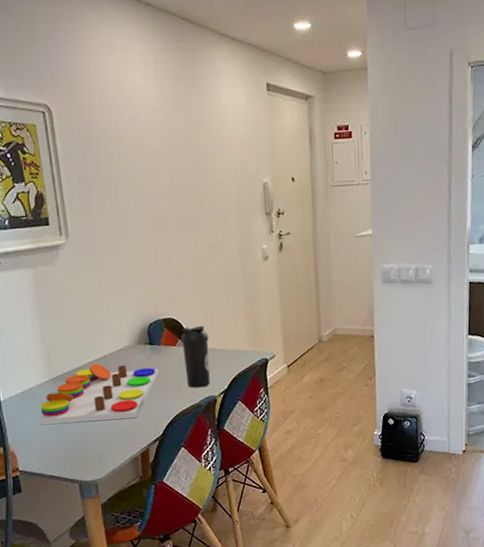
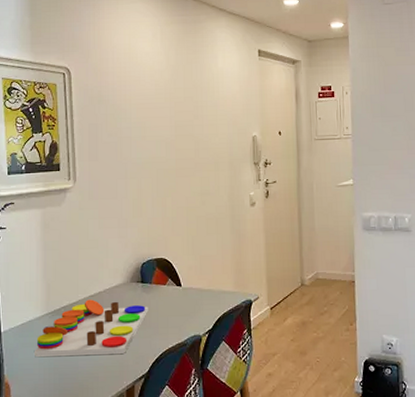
water bottle: present [180,326,210,388] -> none [170,267,197,327]

